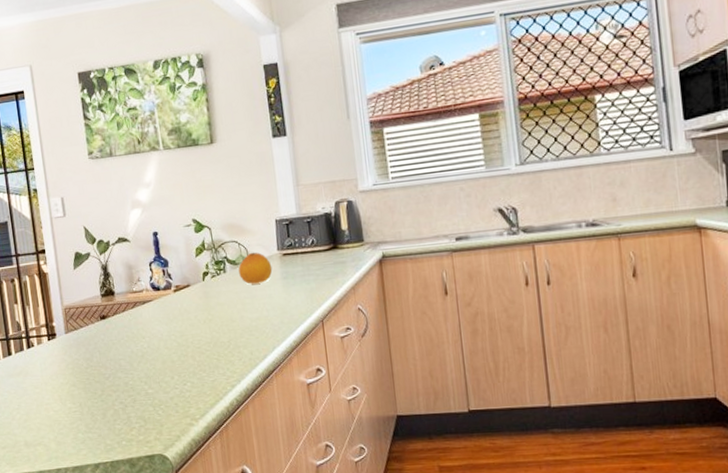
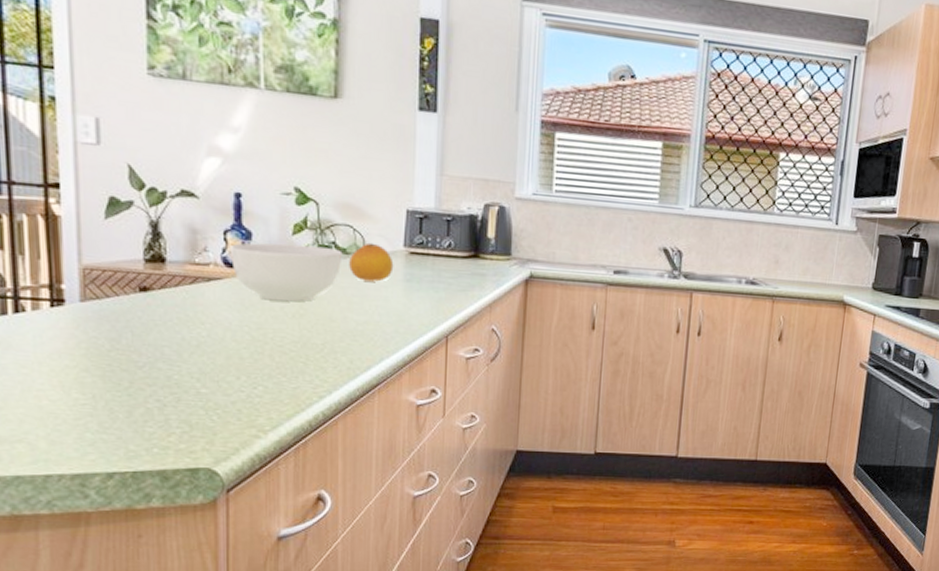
bowl: none [154,262,233,312] -> present [229,242,343,302]

